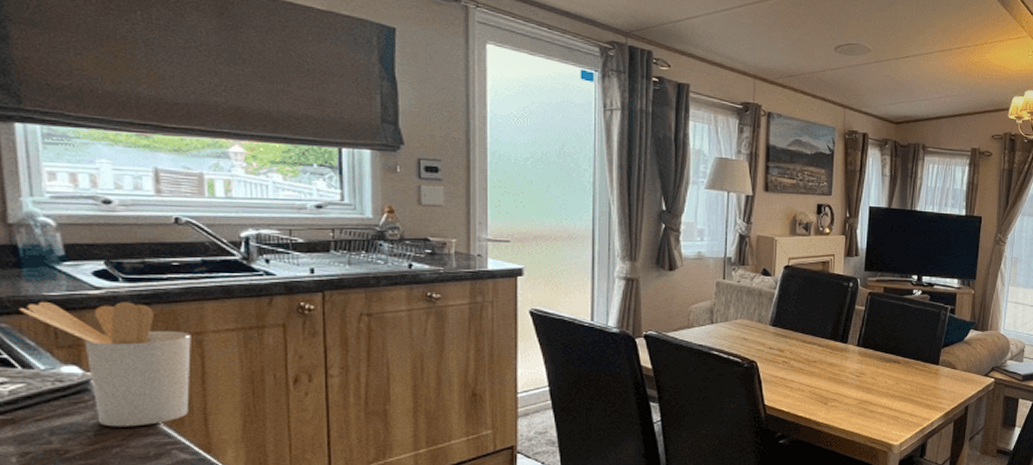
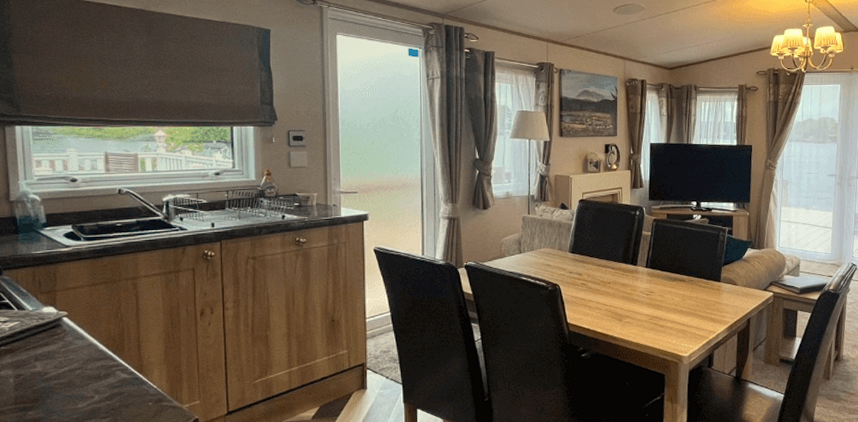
utensil holder: present [19,301,191,427] -> none [16,256,129,354]

